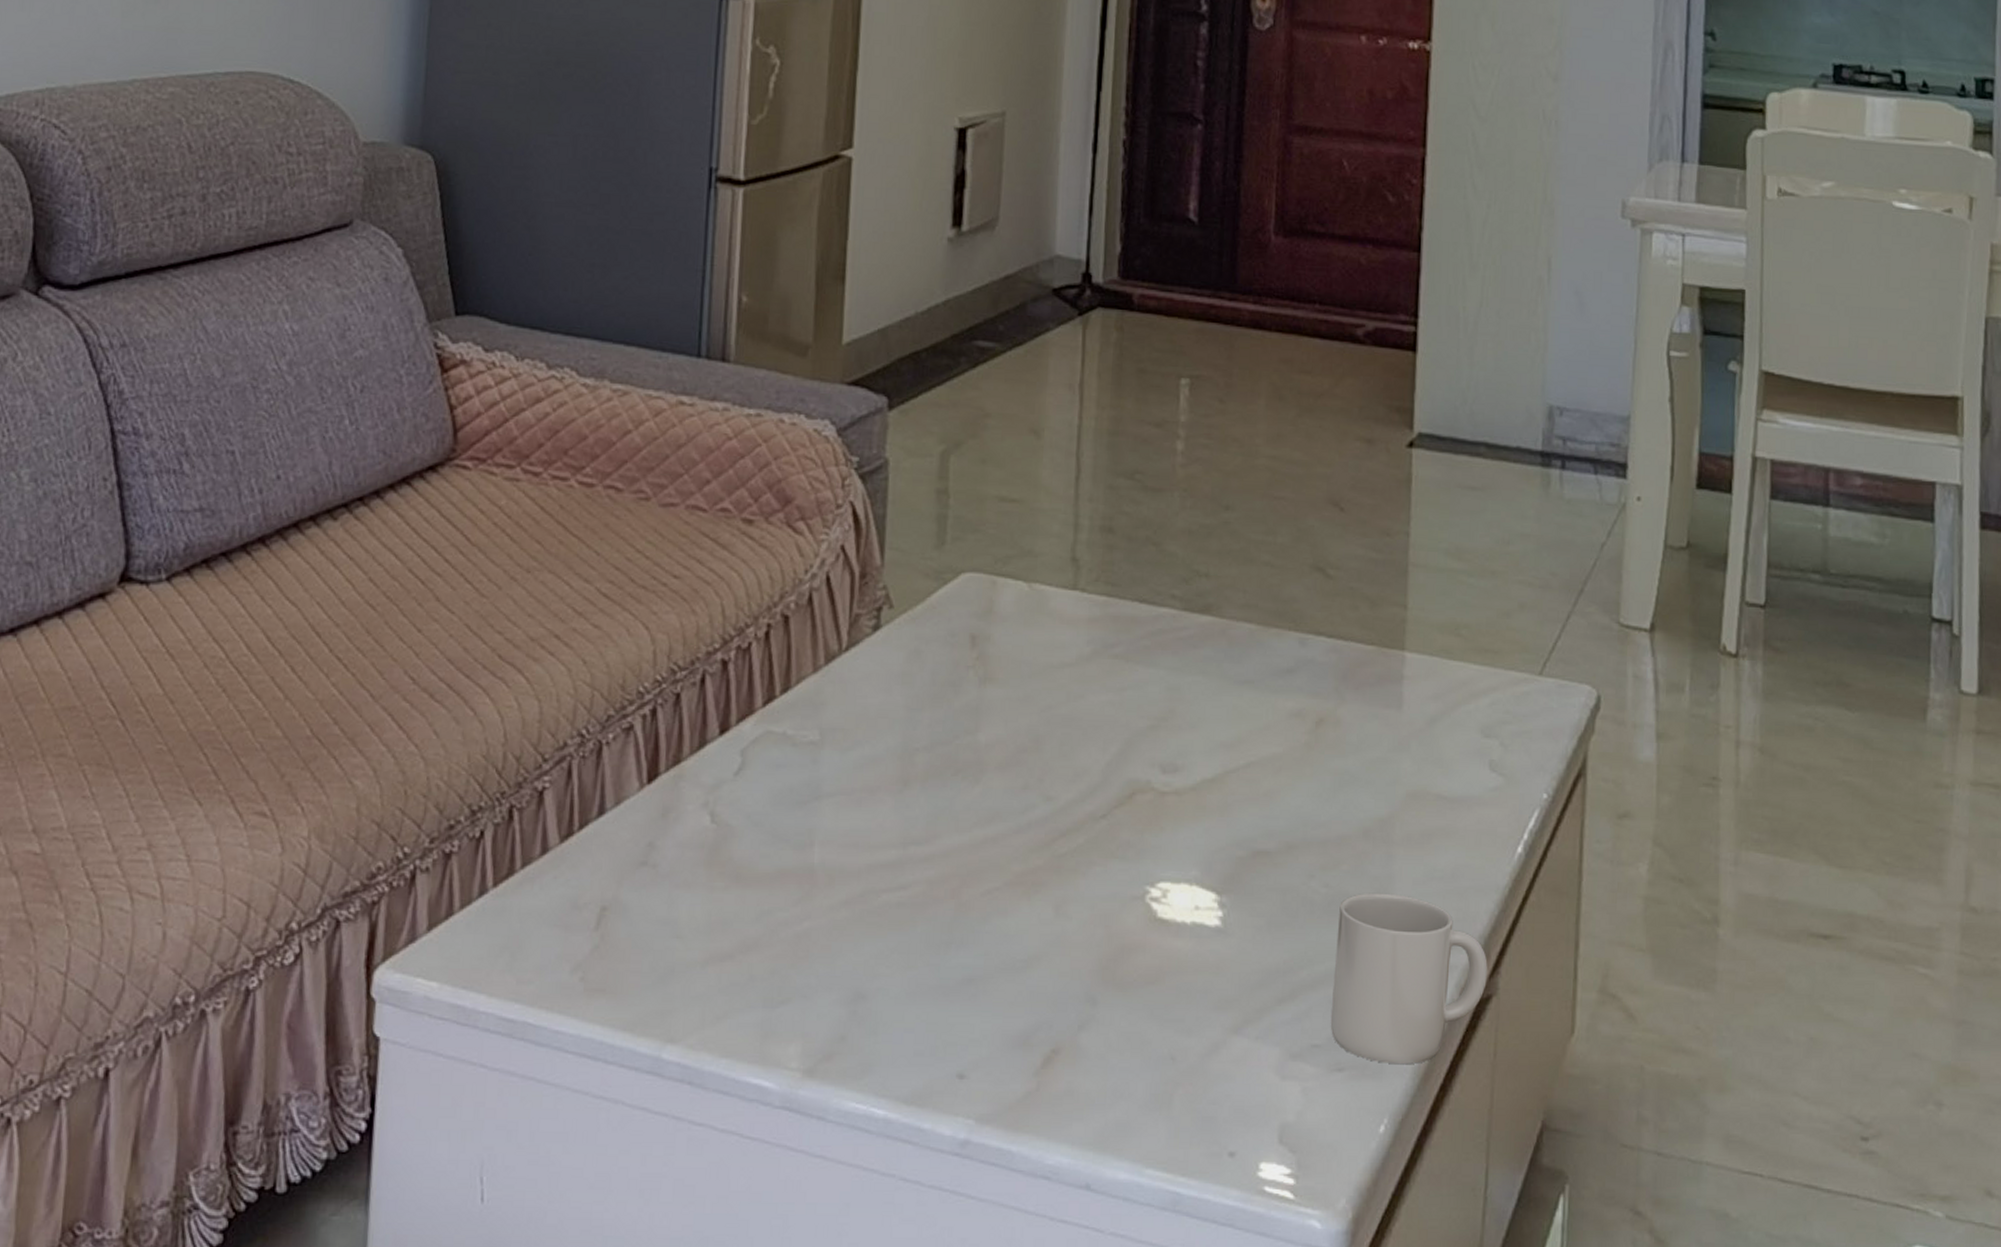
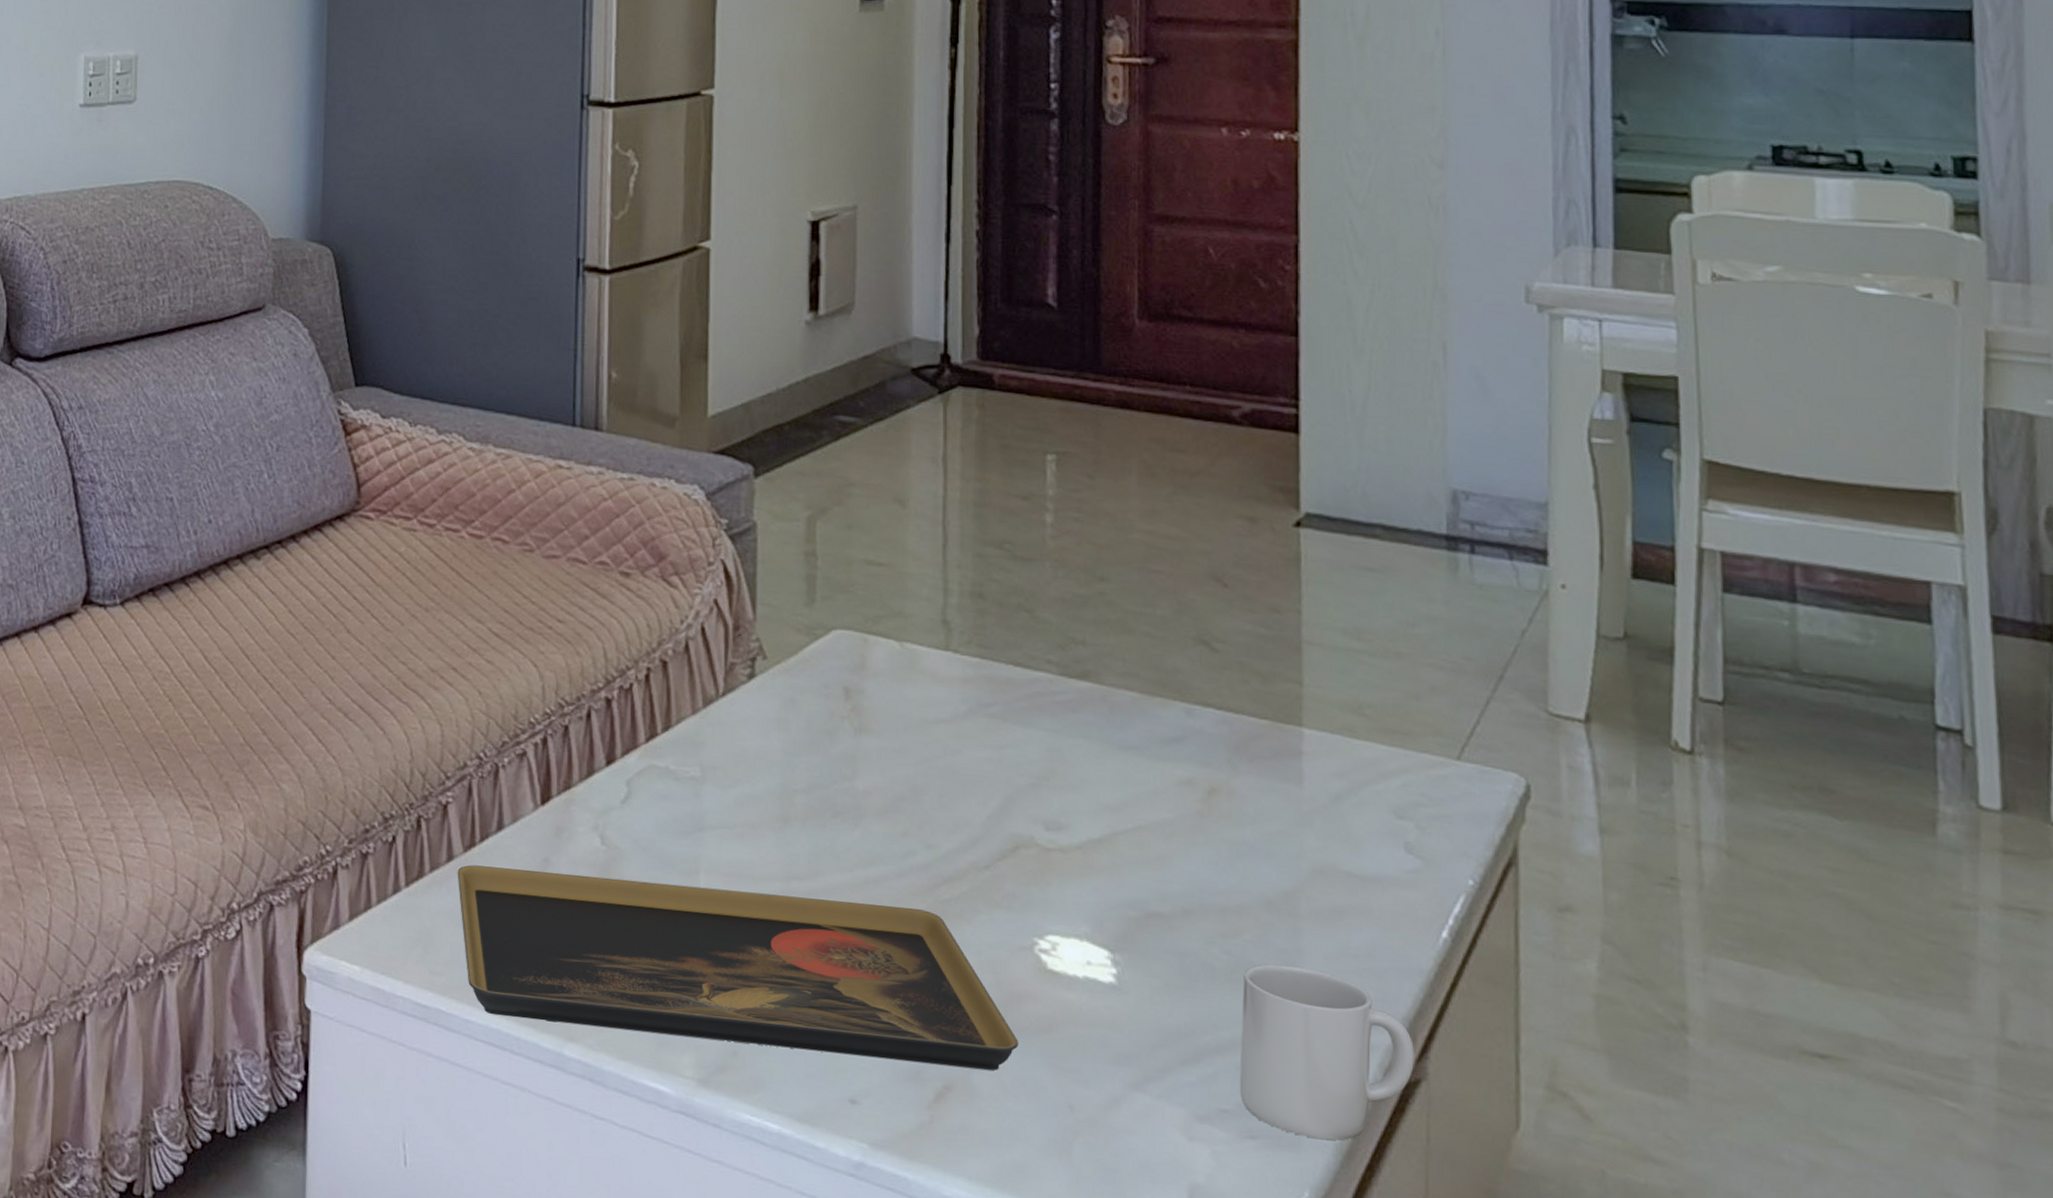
decorative tray: none [551,856,1126,1029] -> present [457,864,1018,1071]

